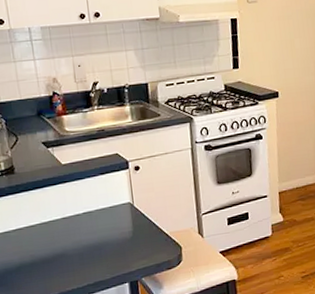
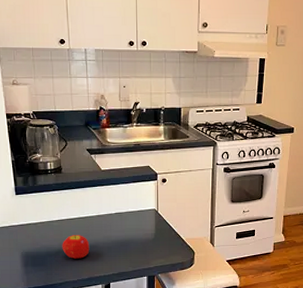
fruit: none [23,243,57,273] -> present [62,235,90,259]

